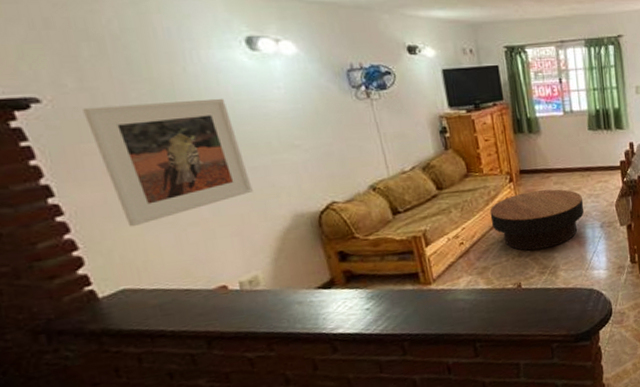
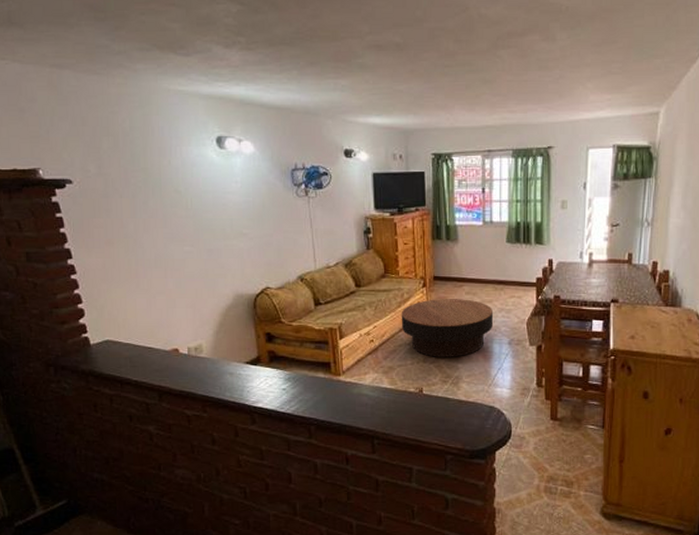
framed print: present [83,98,253,227] -> none [98,188,207,290]

